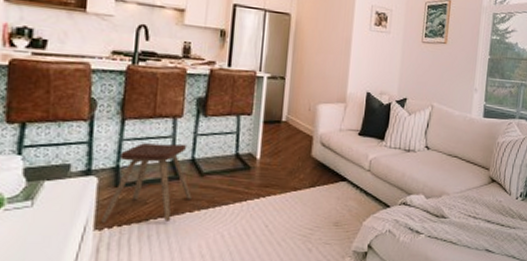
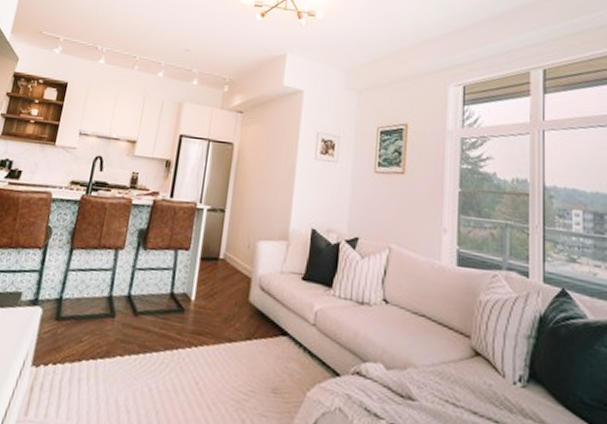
music stool: present [101,143,192,223] -> none [38,275,124,365]

